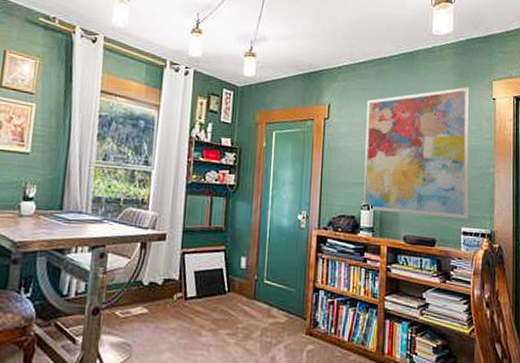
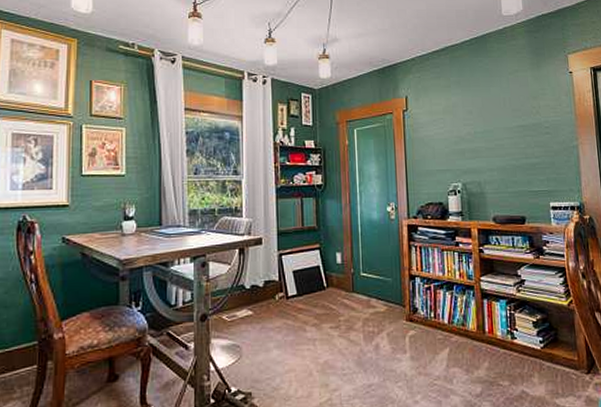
wall art: present [364,87,470,219] -> none [443,64,557,195]

